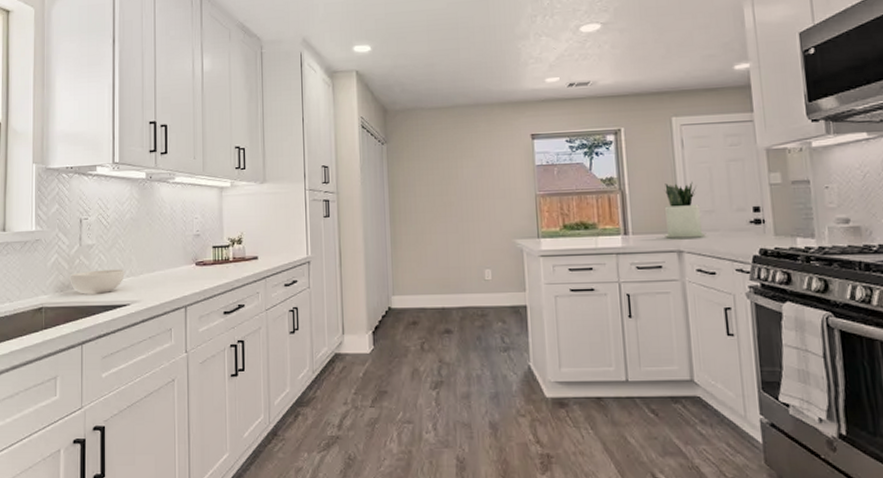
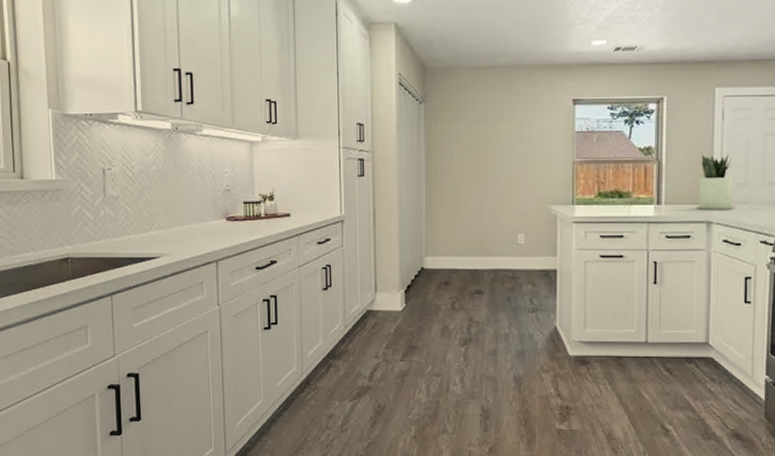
bowl: present [70,269,125,294] -> none [95,222,153,246]

